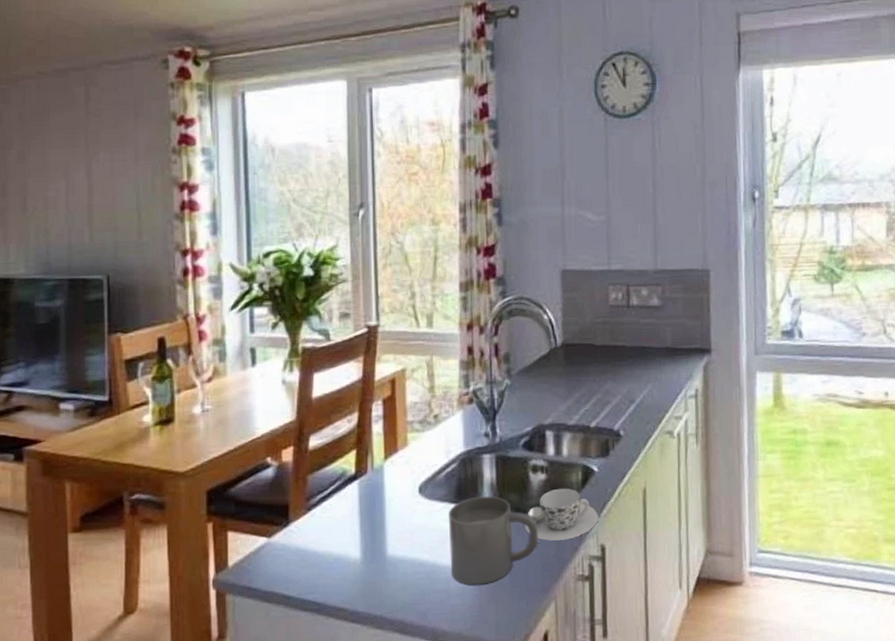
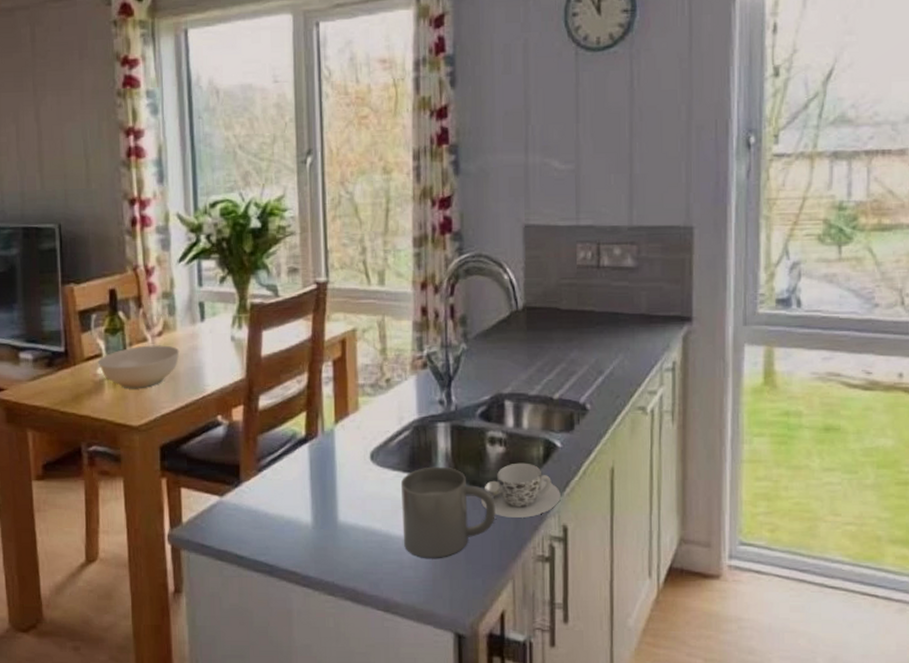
bowl: none [144,390,230,435] -> present [98,345,180,388]

